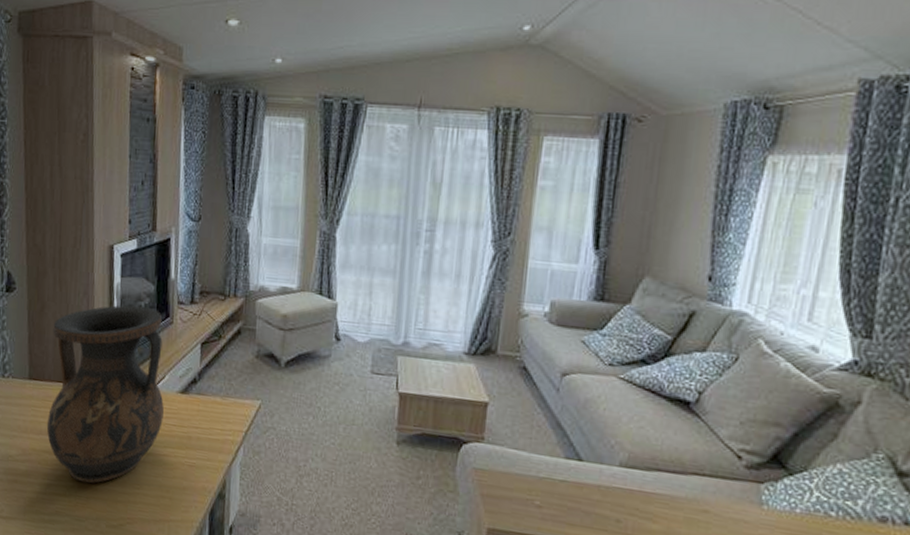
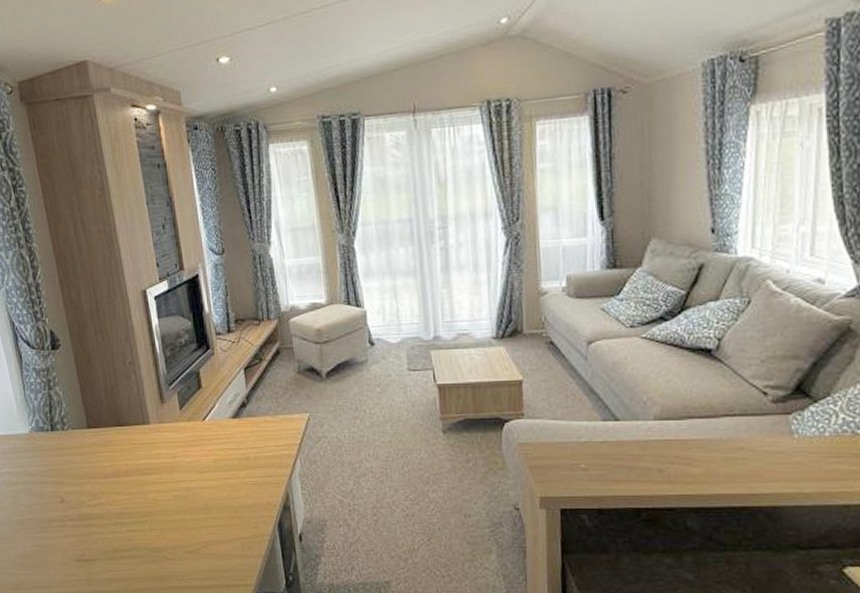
vase: present [46,305,164,484] -> none [102,343,220,516]

